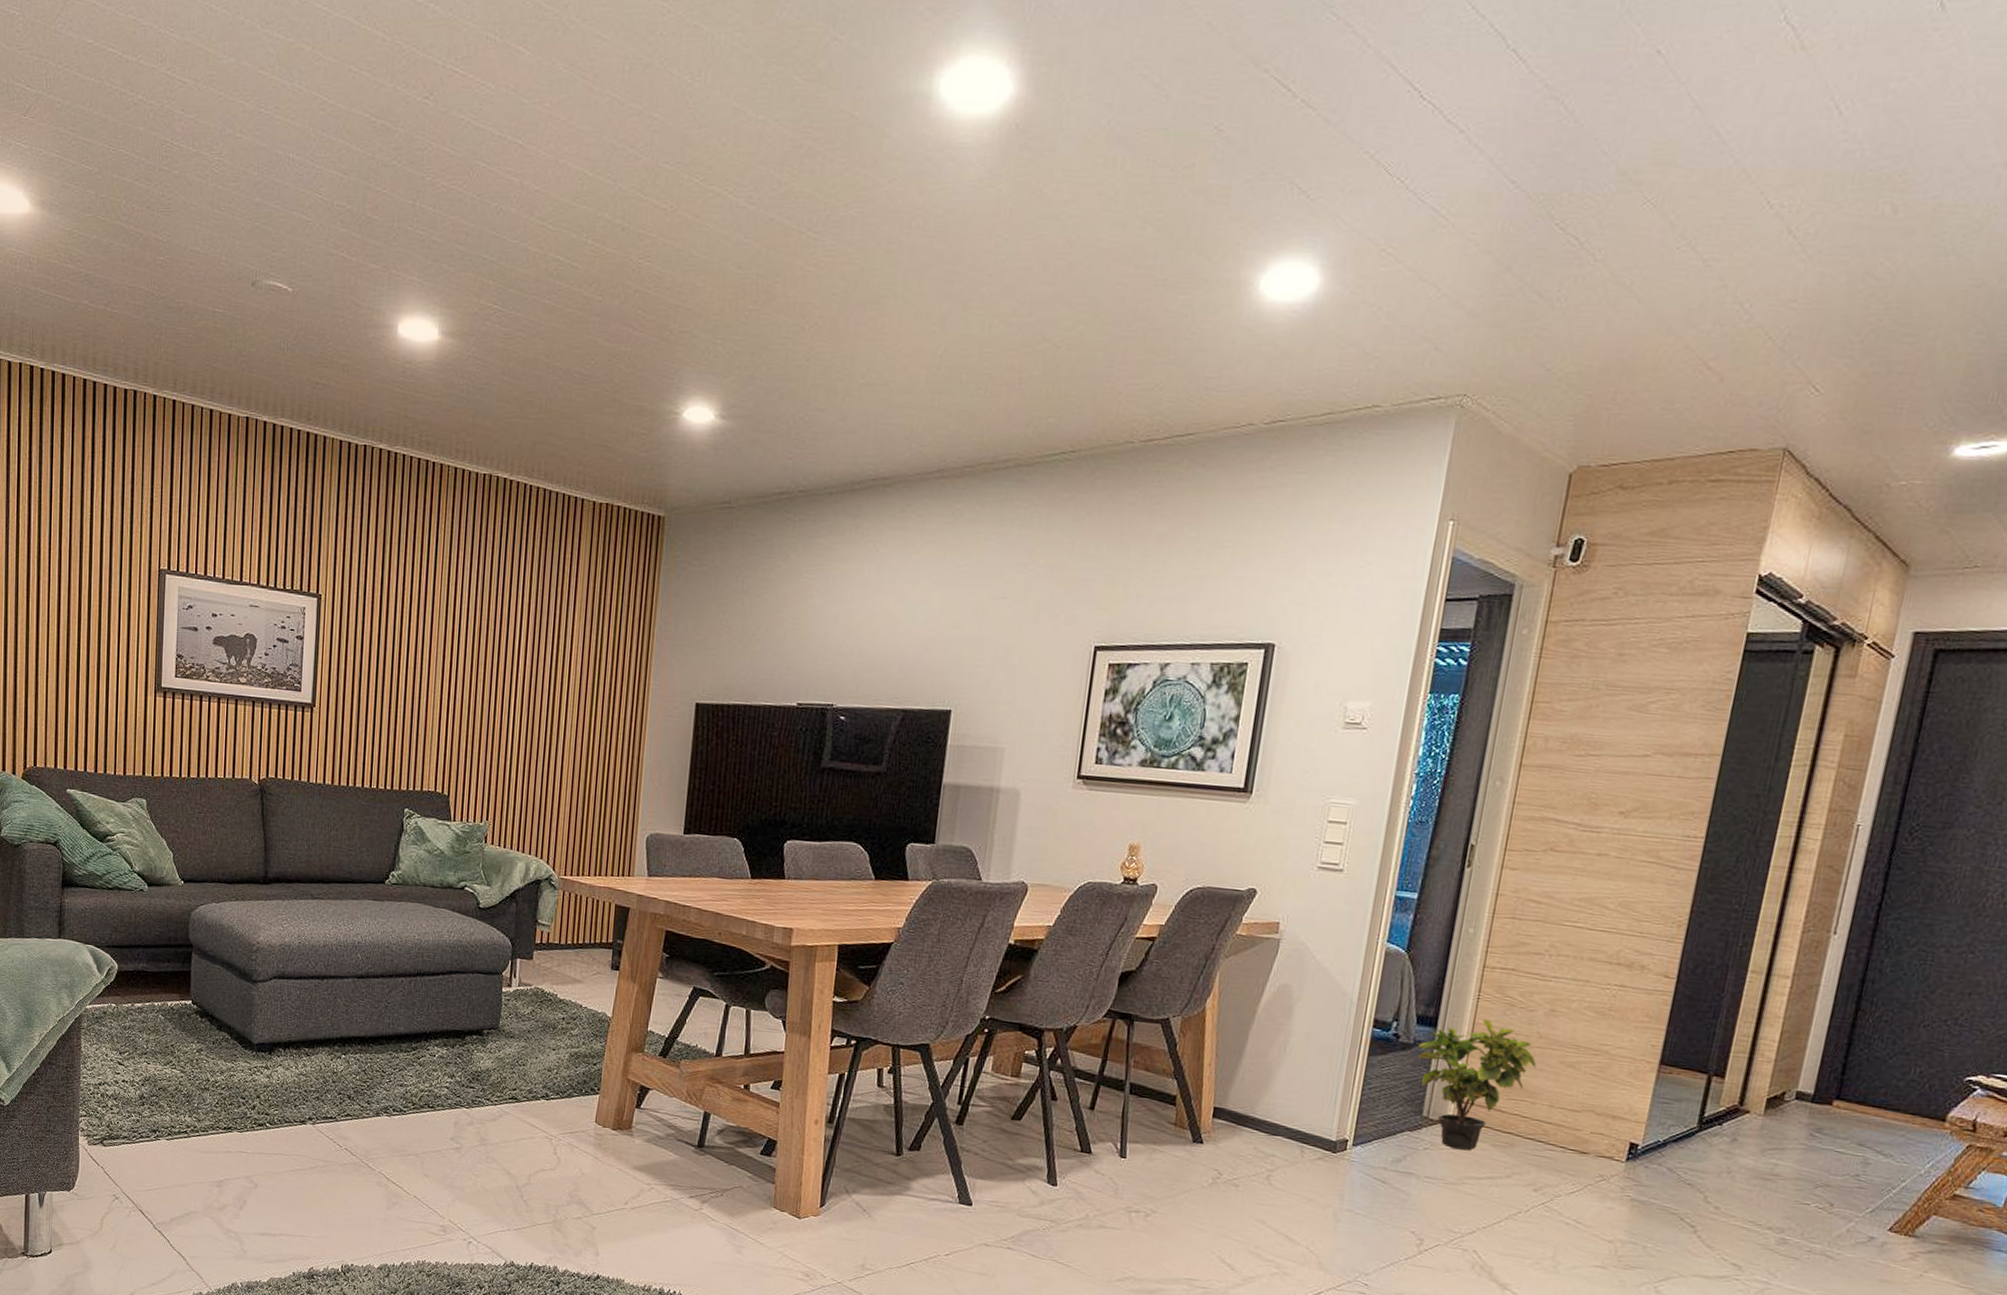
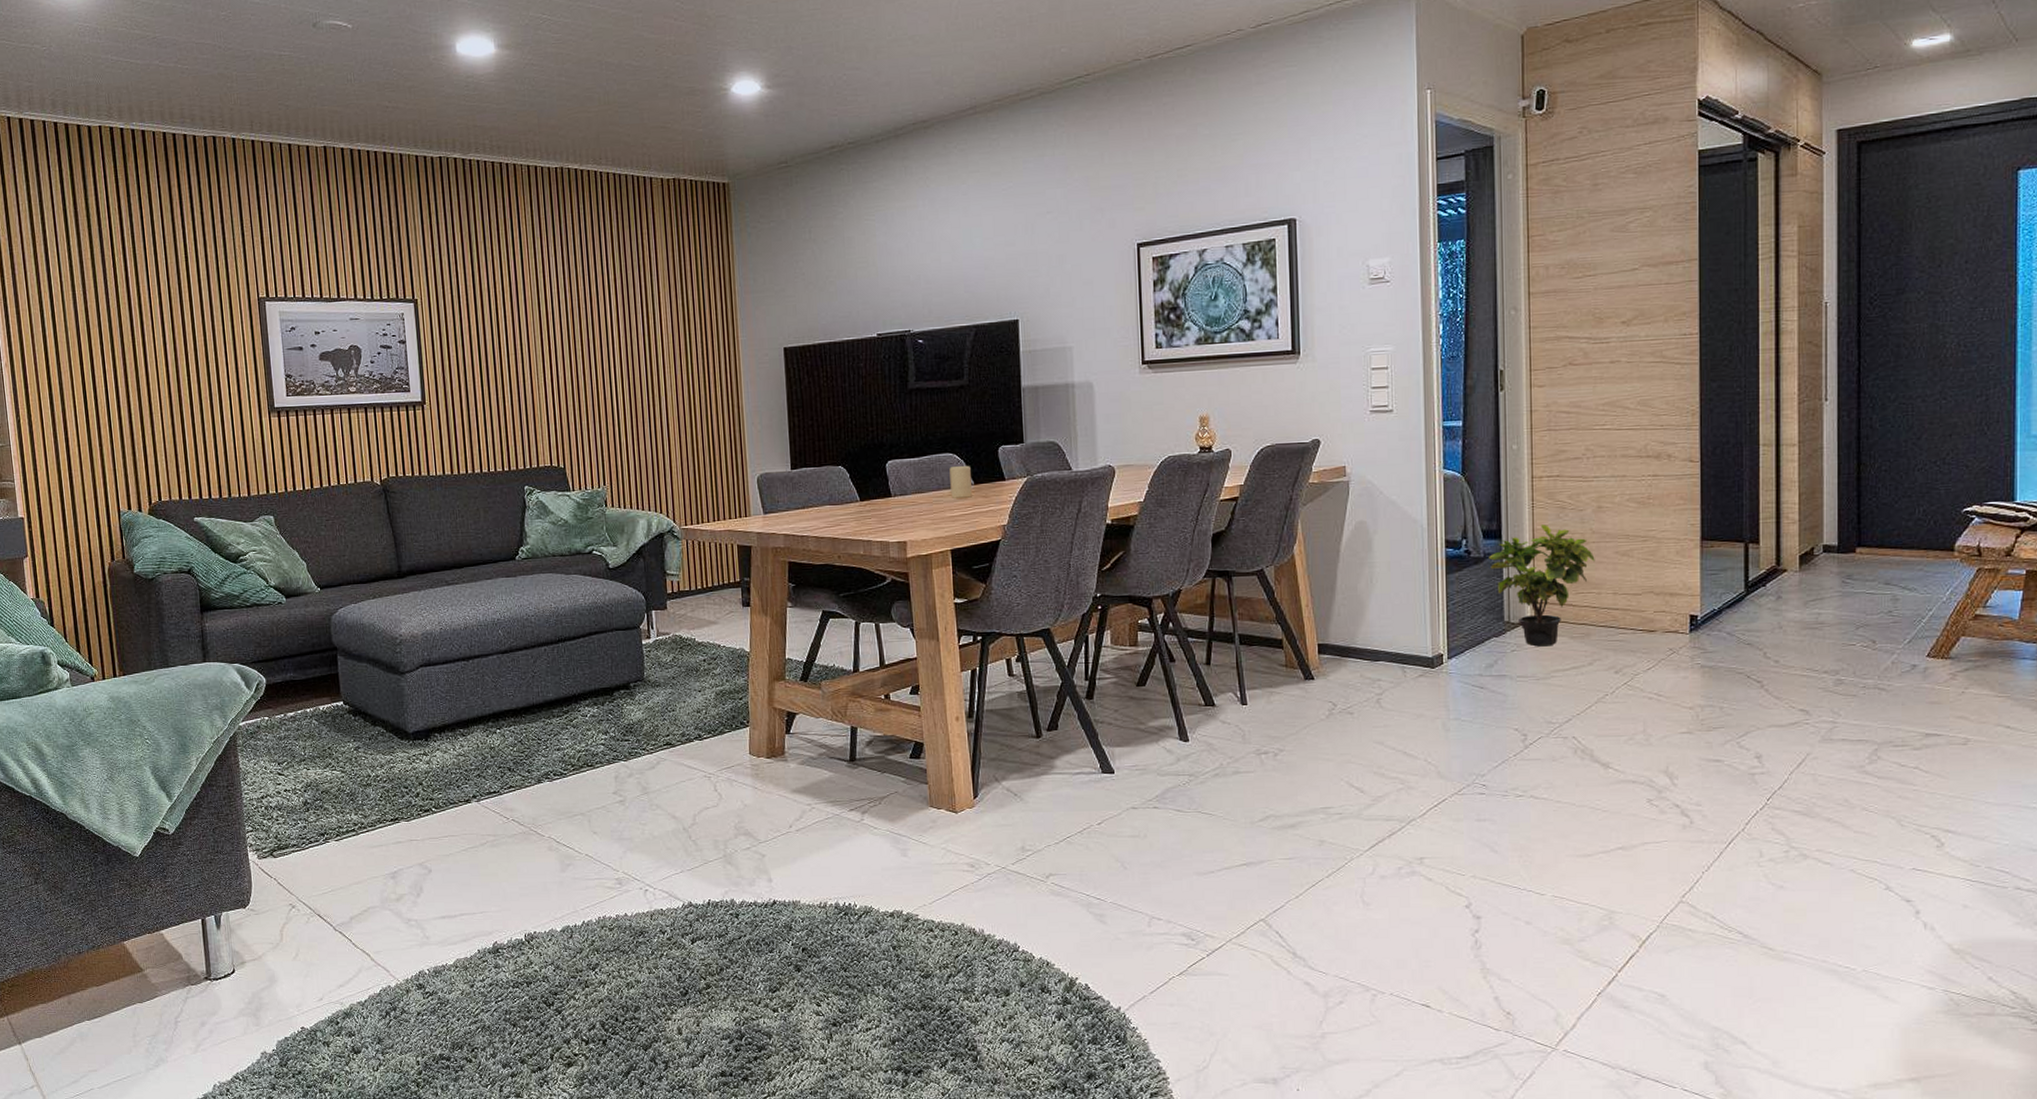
candle: none [848,856,874,893] -> present [949,465,972,498]

